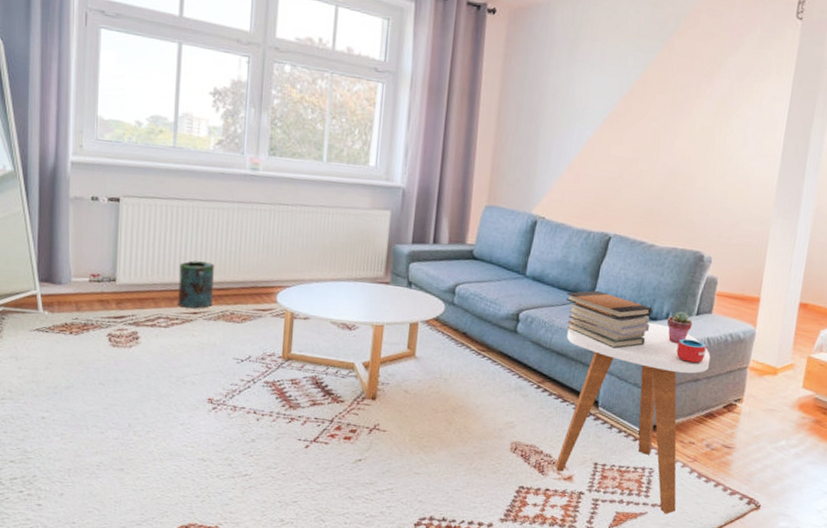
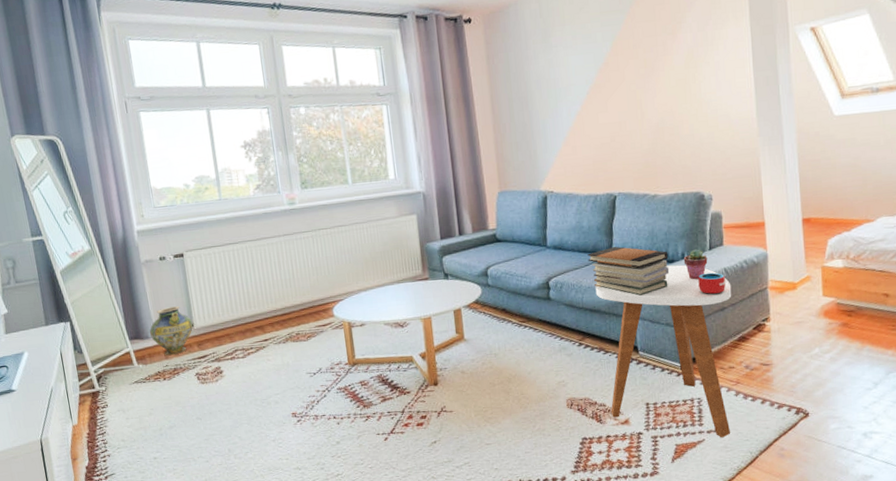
ceramic jug: none [64,254,115,309] -> present [149,306,193,356]
watering can: present [178,260,215,309] -> none [244,293,280,337]

